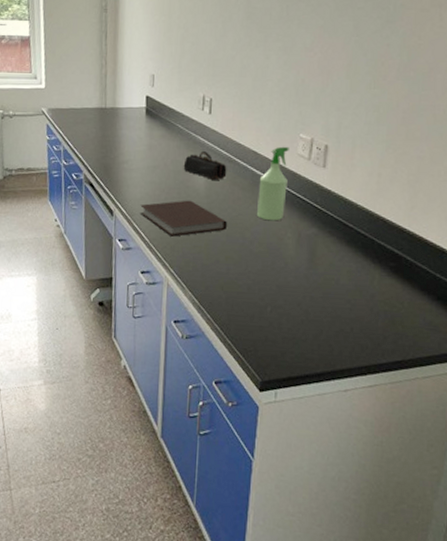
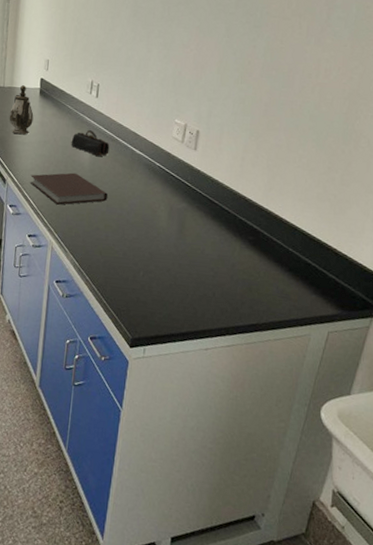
teapot: none [113,105,140,161] -> present [9,85,34,135]
spray bottle: present [257,146,289,221] -> none [134,129,165,195]

